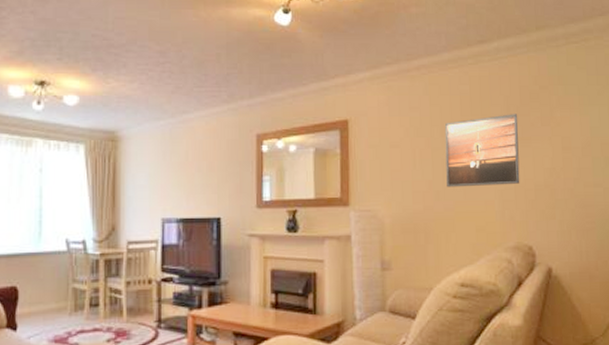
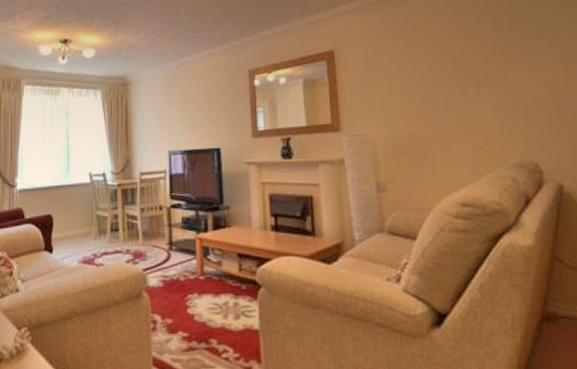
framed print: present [444,114,520,188] -> none [431,30,519,108]

